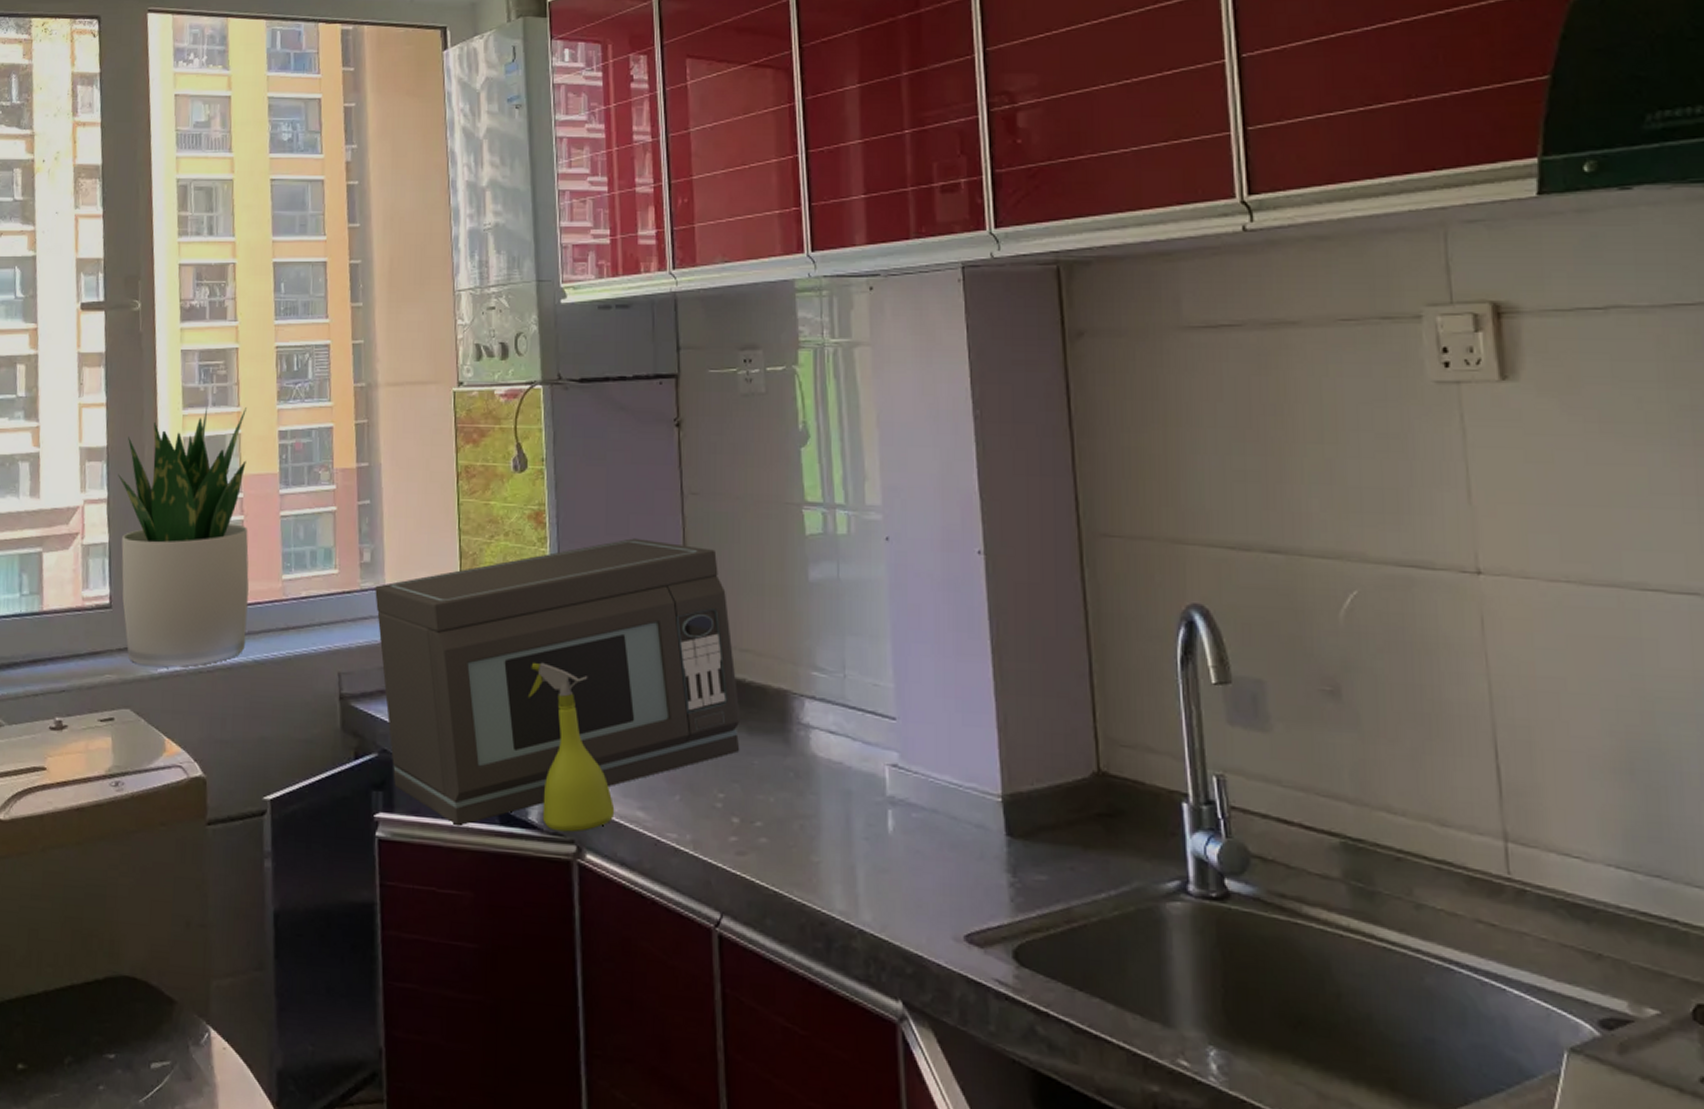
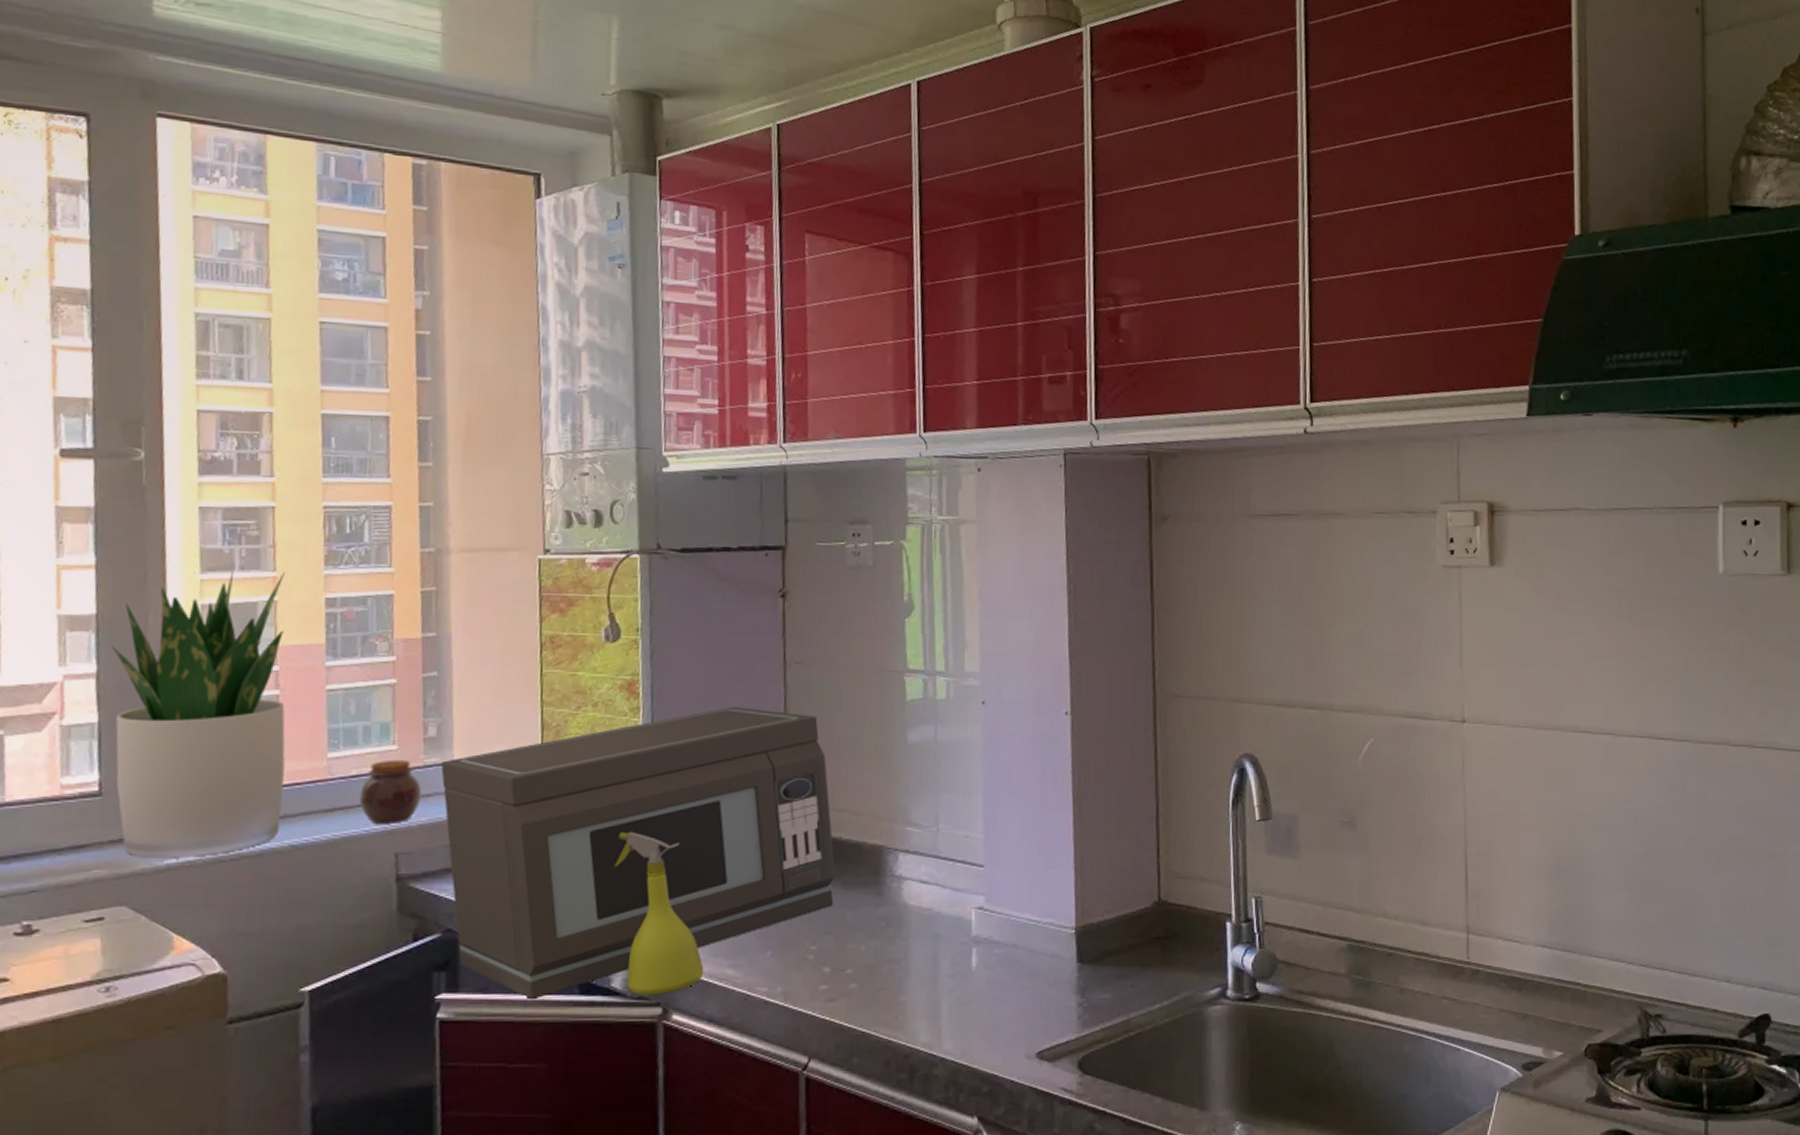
jar: none [308,583,360,644] -> present [359,759,422,824]

